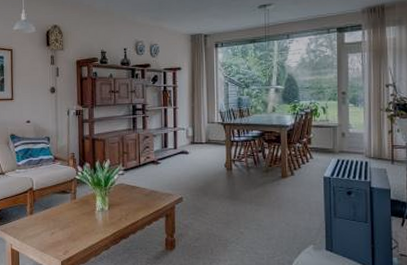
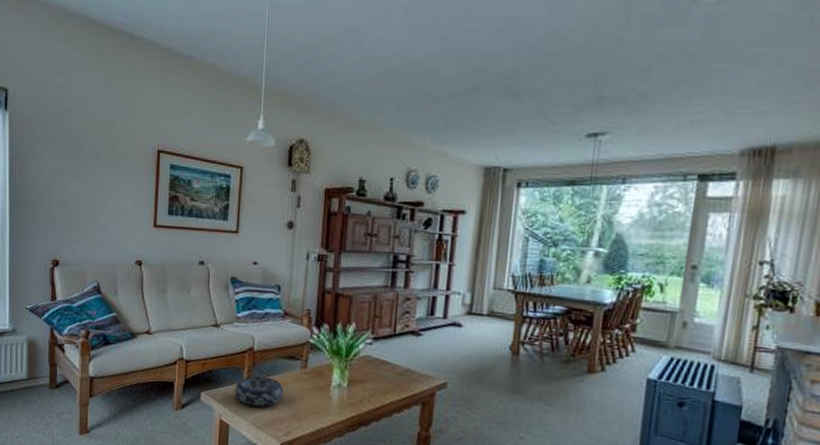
decorative bowl: none [21,210,60,235] -> present [235,376,284,407]

